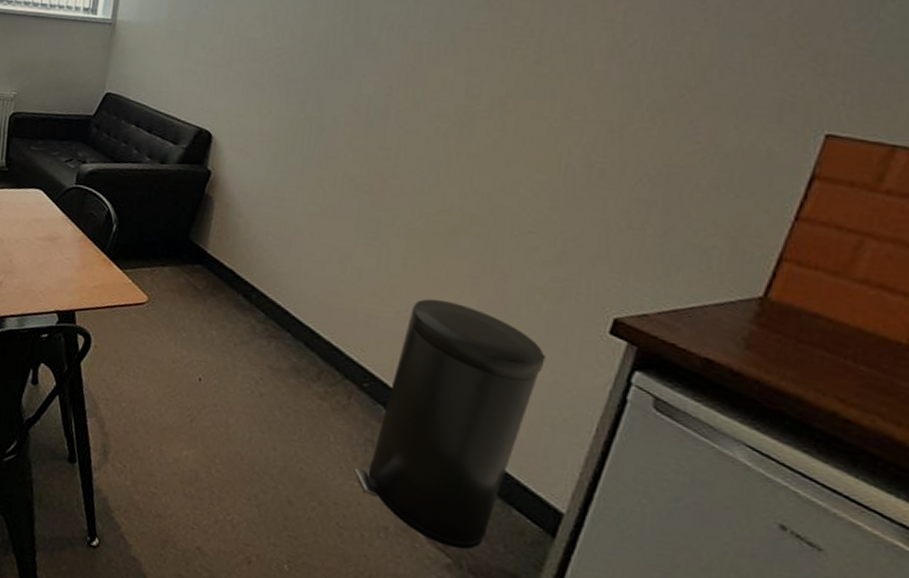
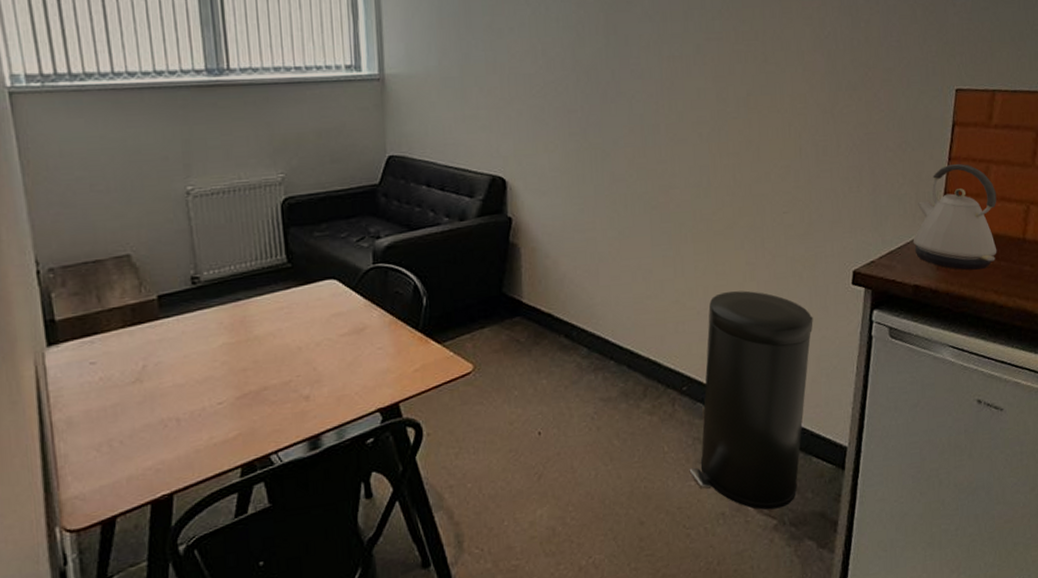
kettle: none [714,225,871,367] -> present [913,163,997,271]

